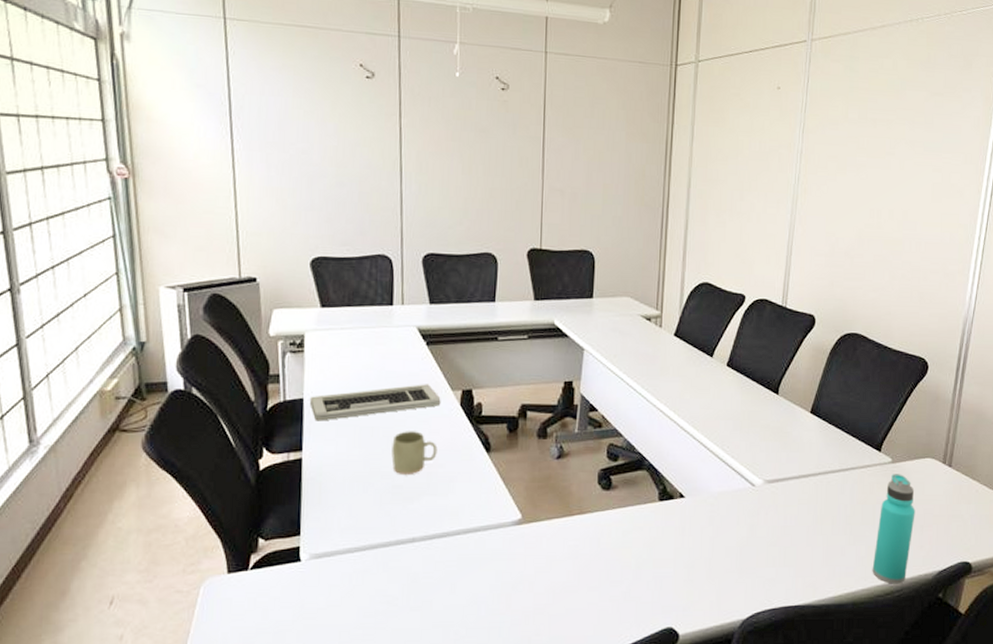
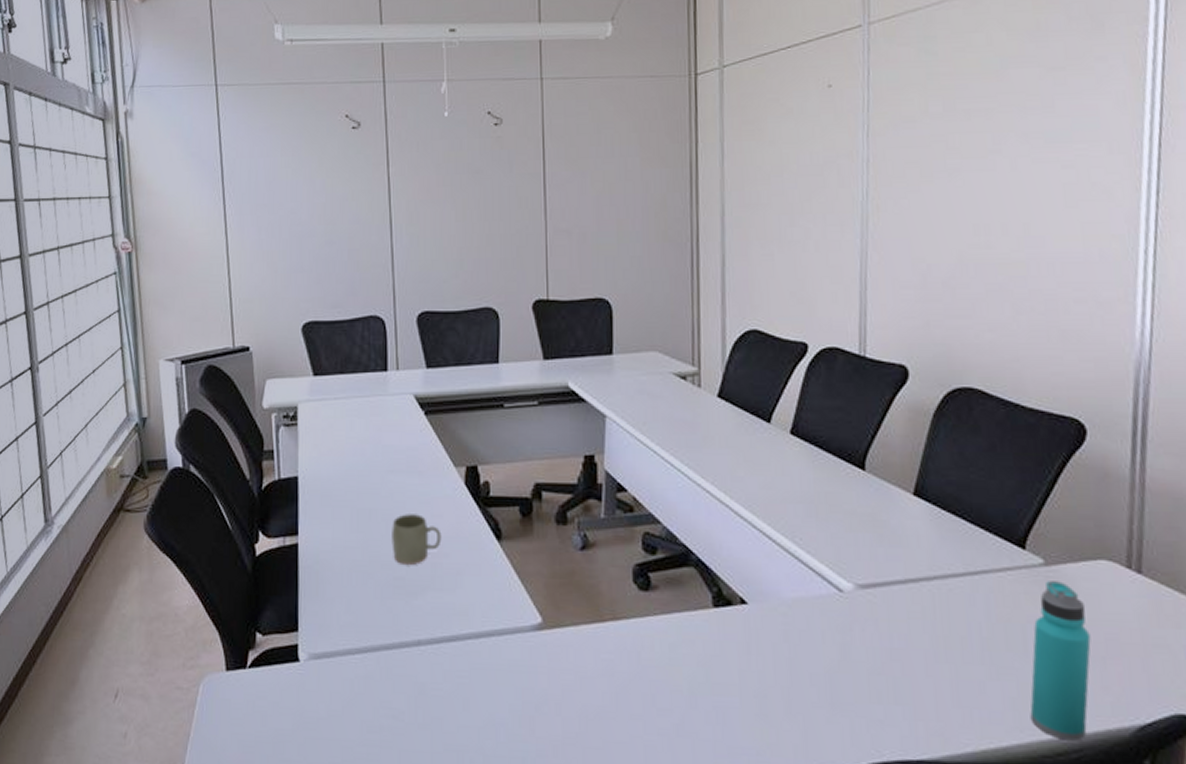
computer keyboard: present [309,384,441,421] -> none [304,459,443,502]

